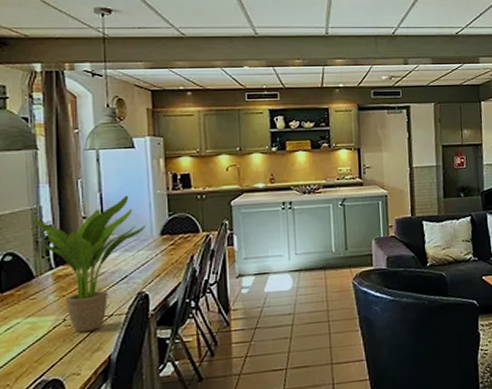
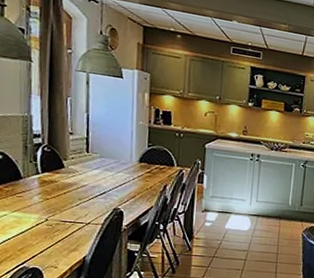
potted plant: present [33,195,145,333] -> none [23,120,126,234]

